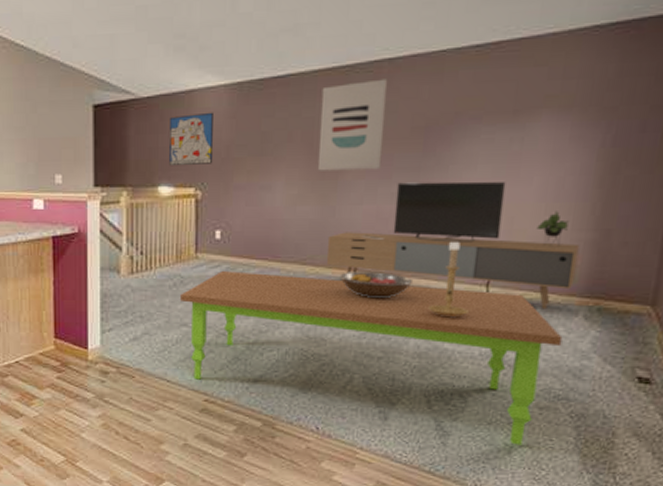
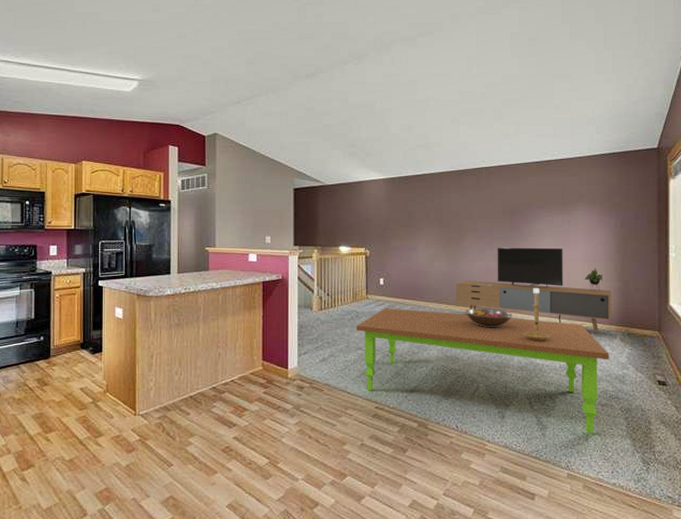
wall art: present [169,112,214,167] -> none [347,196,377,233]
wall art: present [317,79,388,171] -> none [446,180,486,239]

